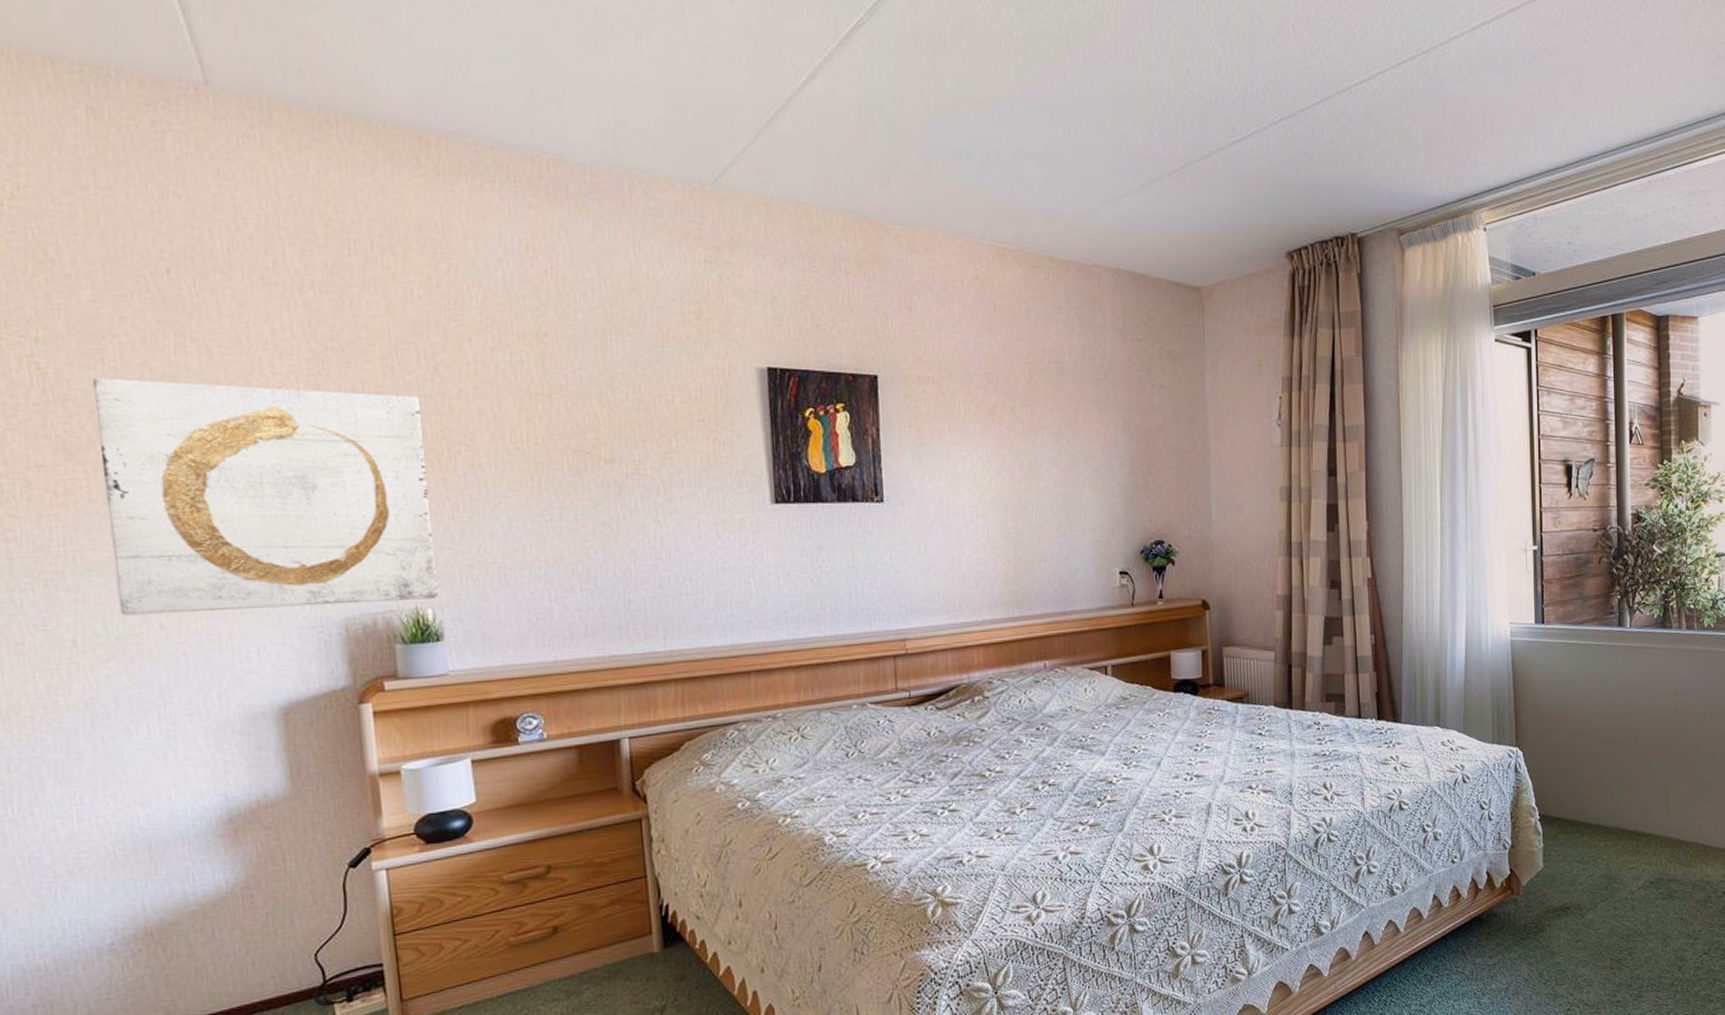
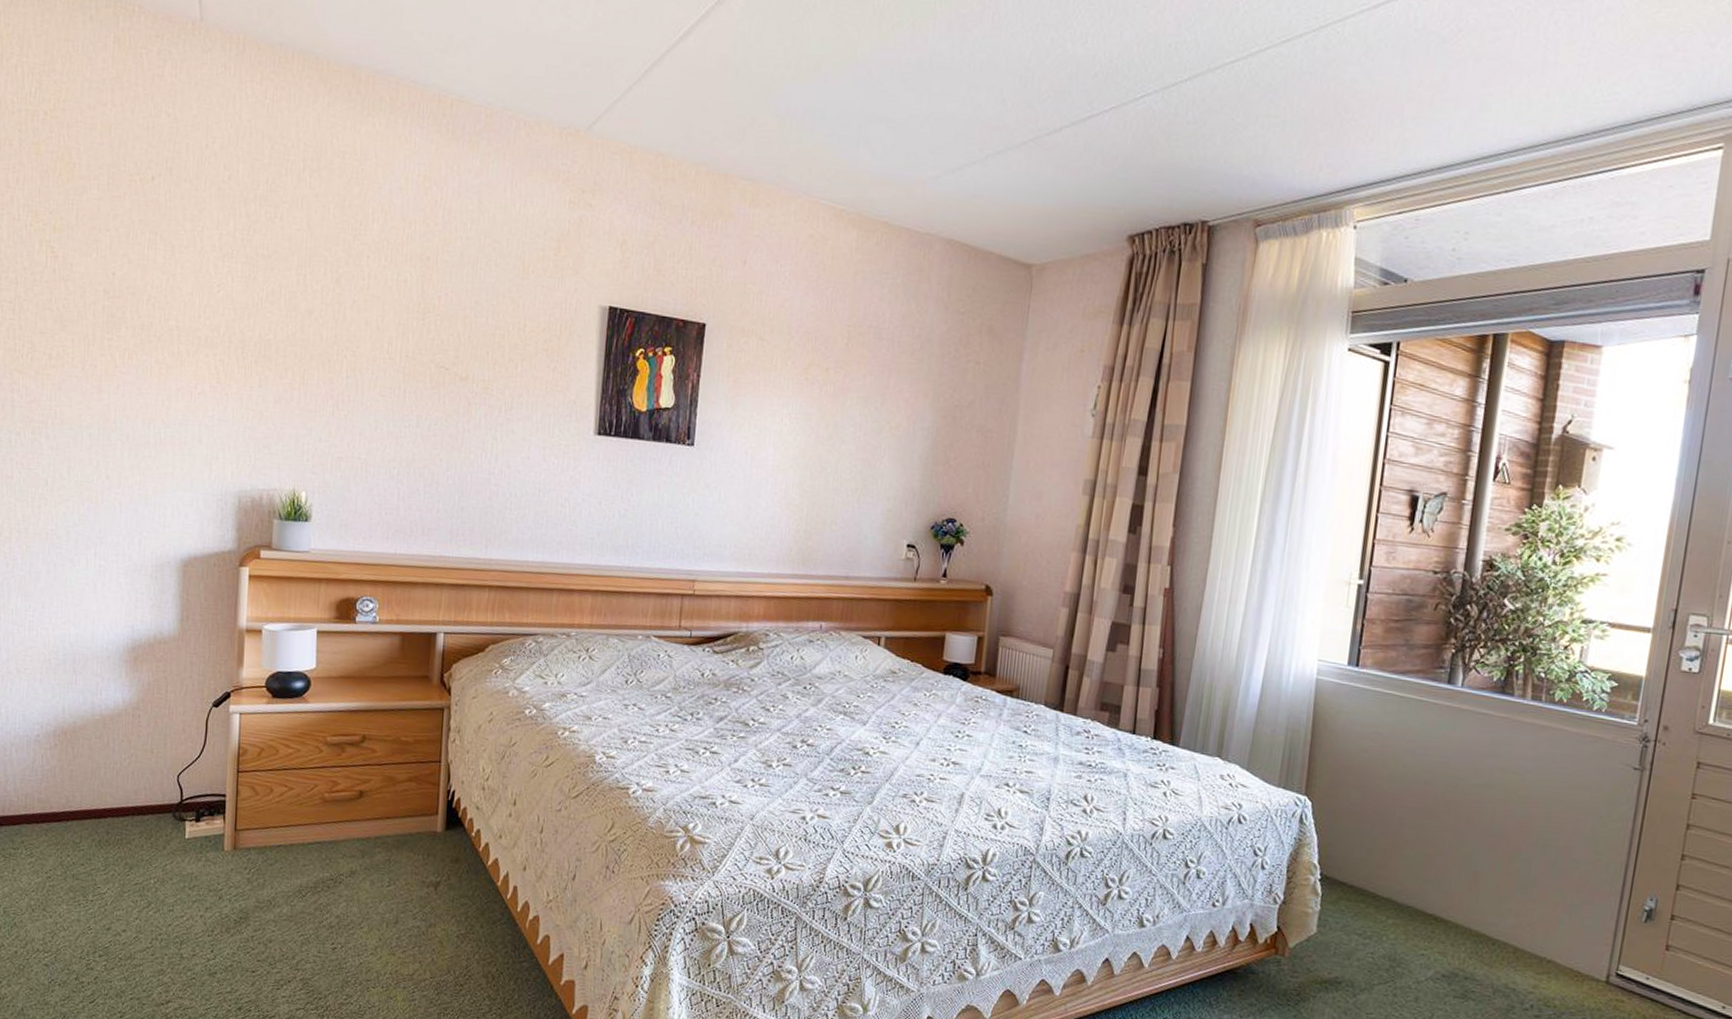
wall art: present [93,378,438,616] -> none [80,264,321,484]

